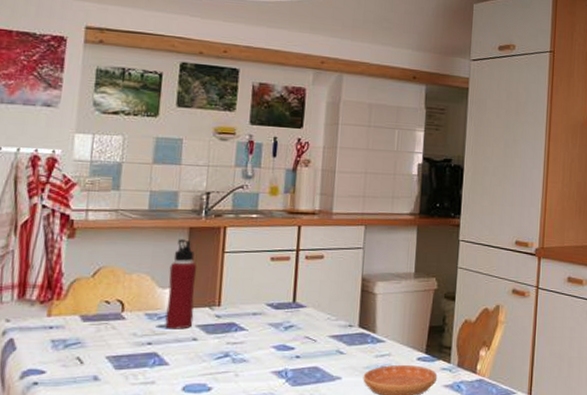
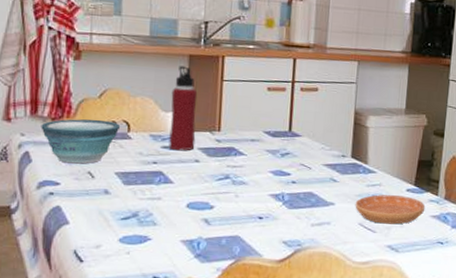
bowl: none [28,300,114,349] -> present [41,119,121,164]

